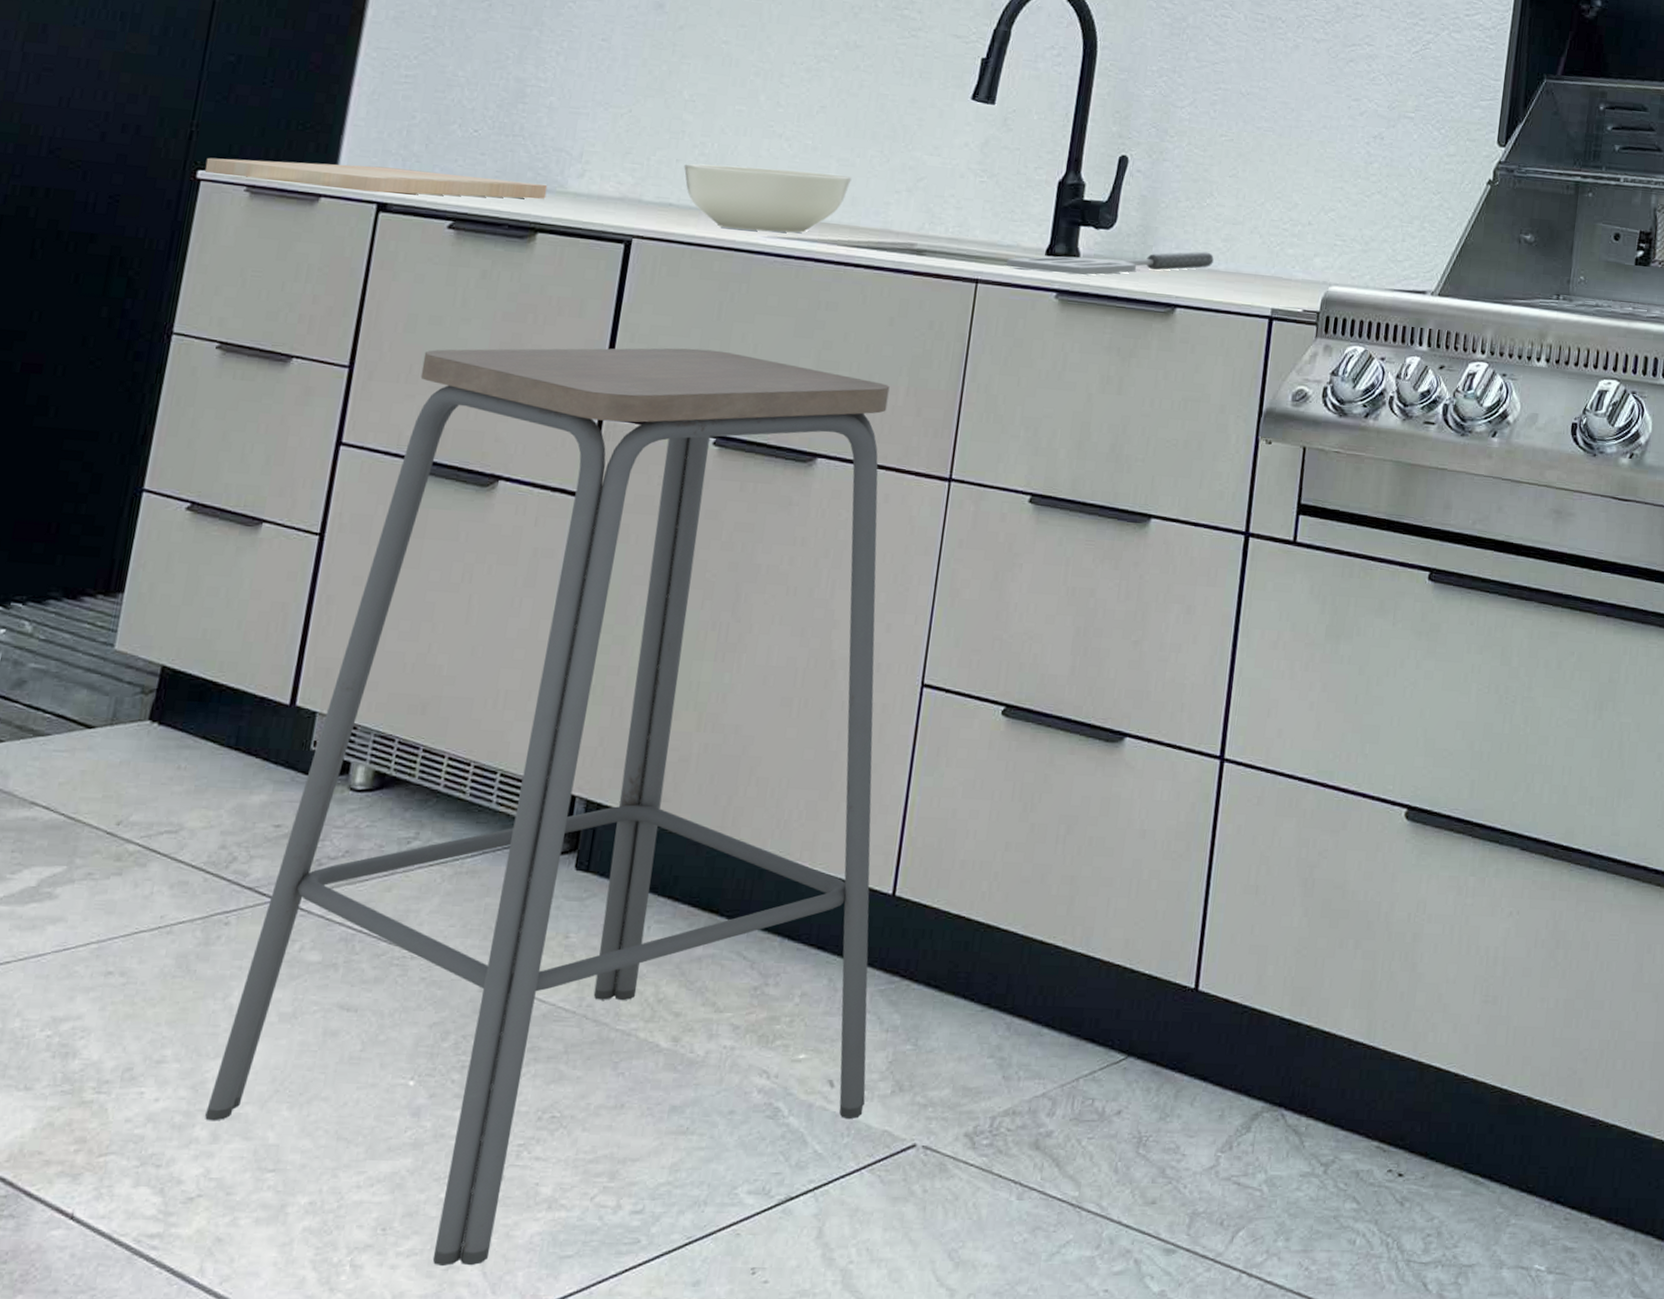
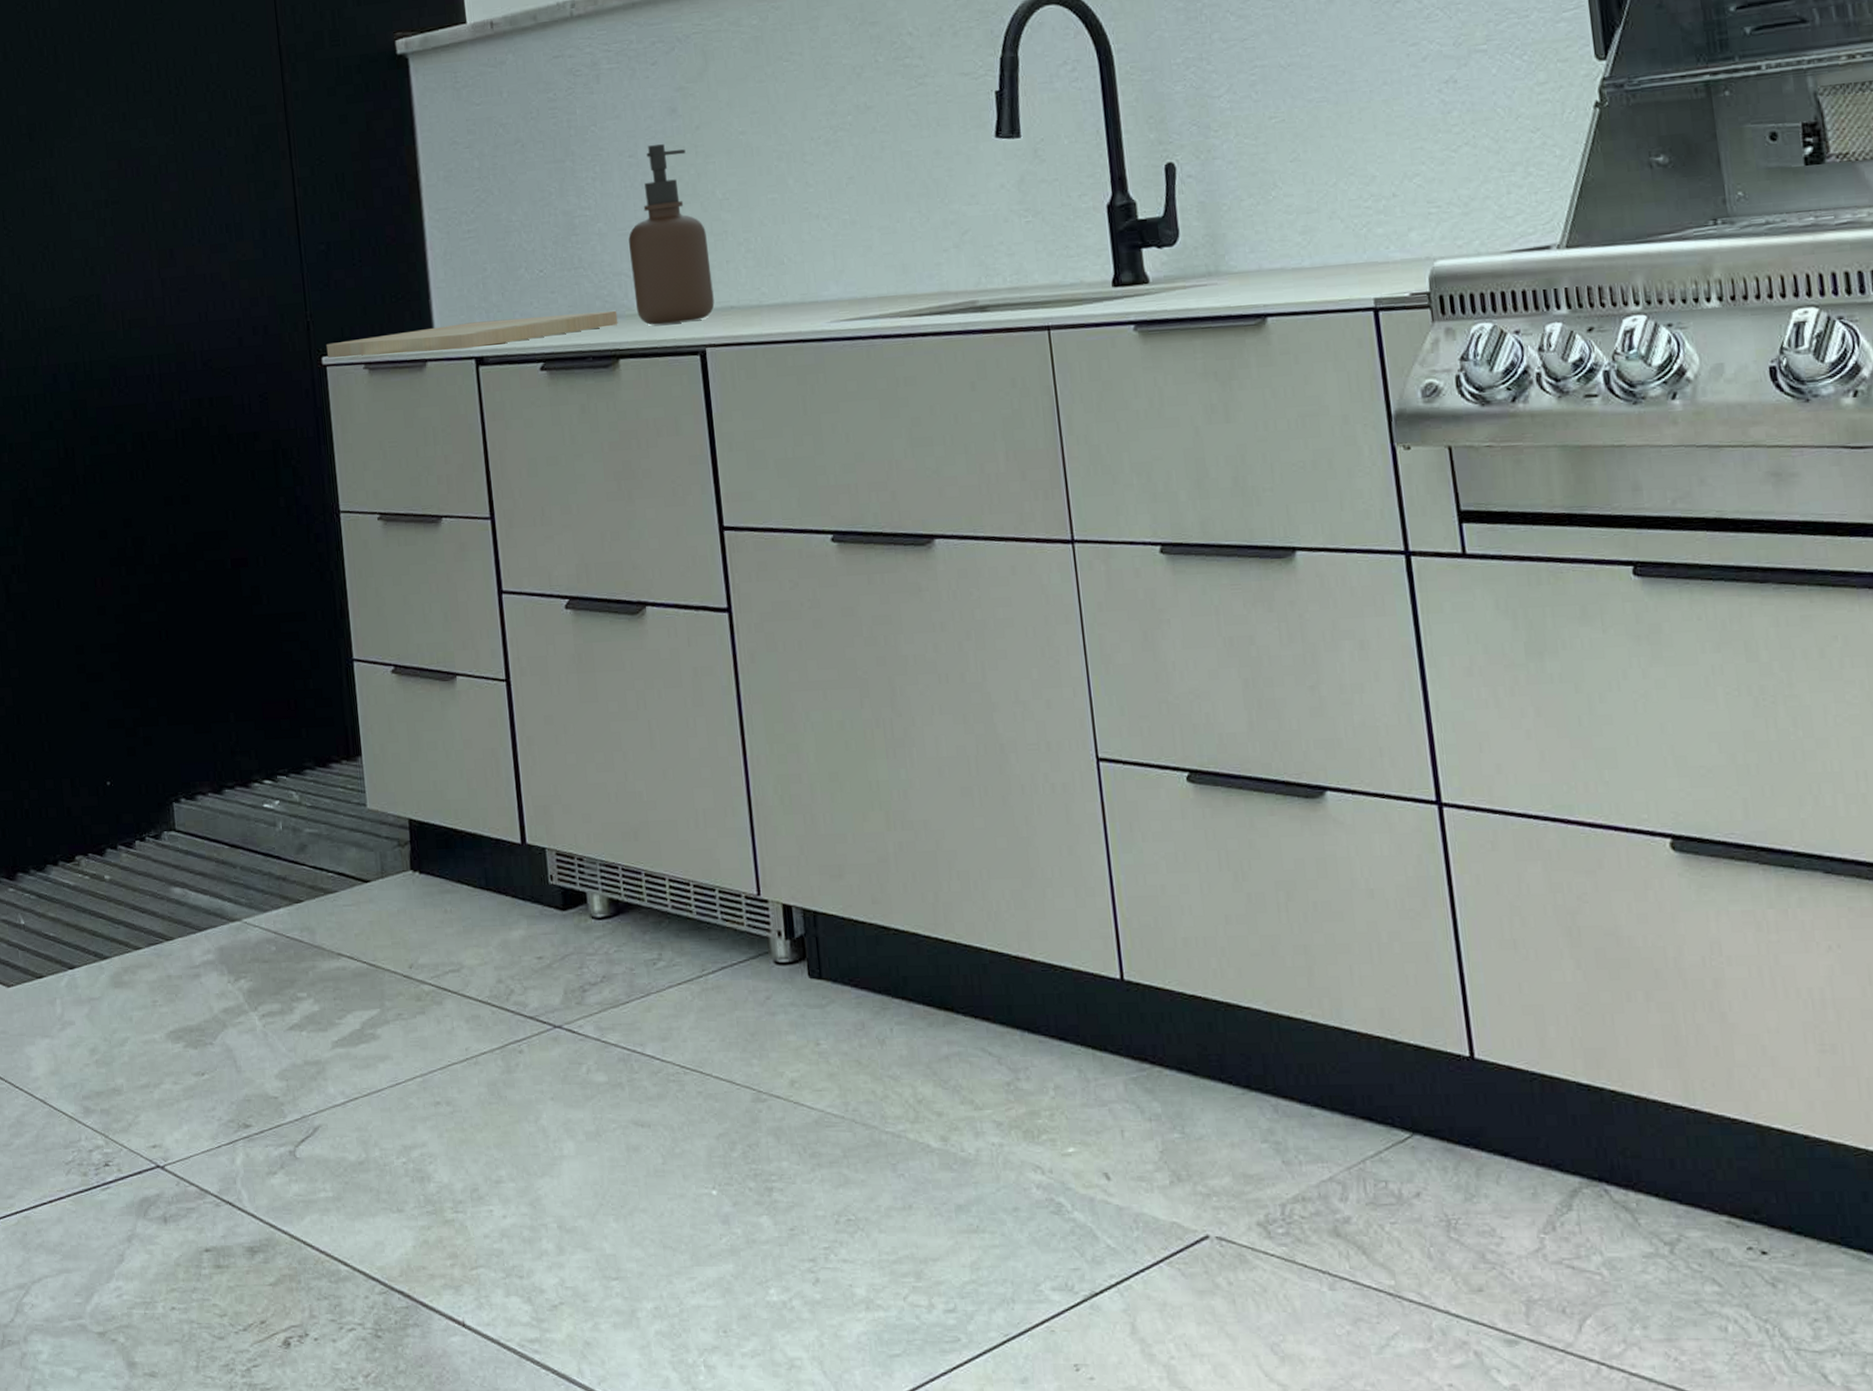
bar stool: present [205,348,890,1267] -> none [547,445,1147,1366]
soap dispenser: none [569,34,663,211] -> present [628,144,715,326]
bowl: present [684,163,852,233] -> none [735,243,897,321]
spatula: present [1005,251,1214,275] -> none [1073,249,1296,307]

